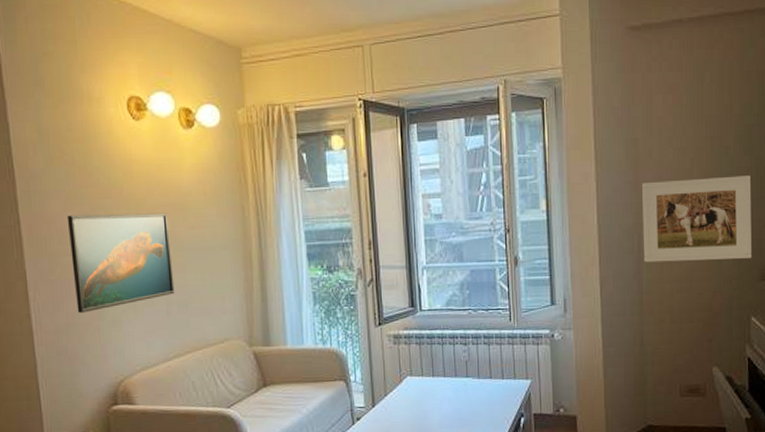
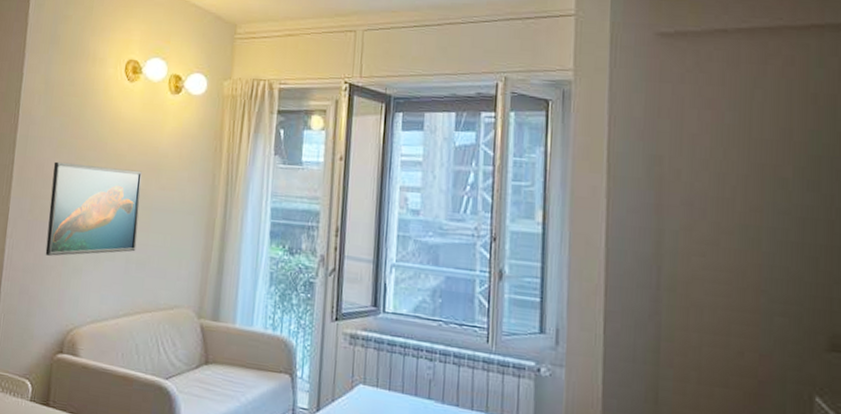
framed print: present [642,175,752,263] -> none [664,207,818,320]

